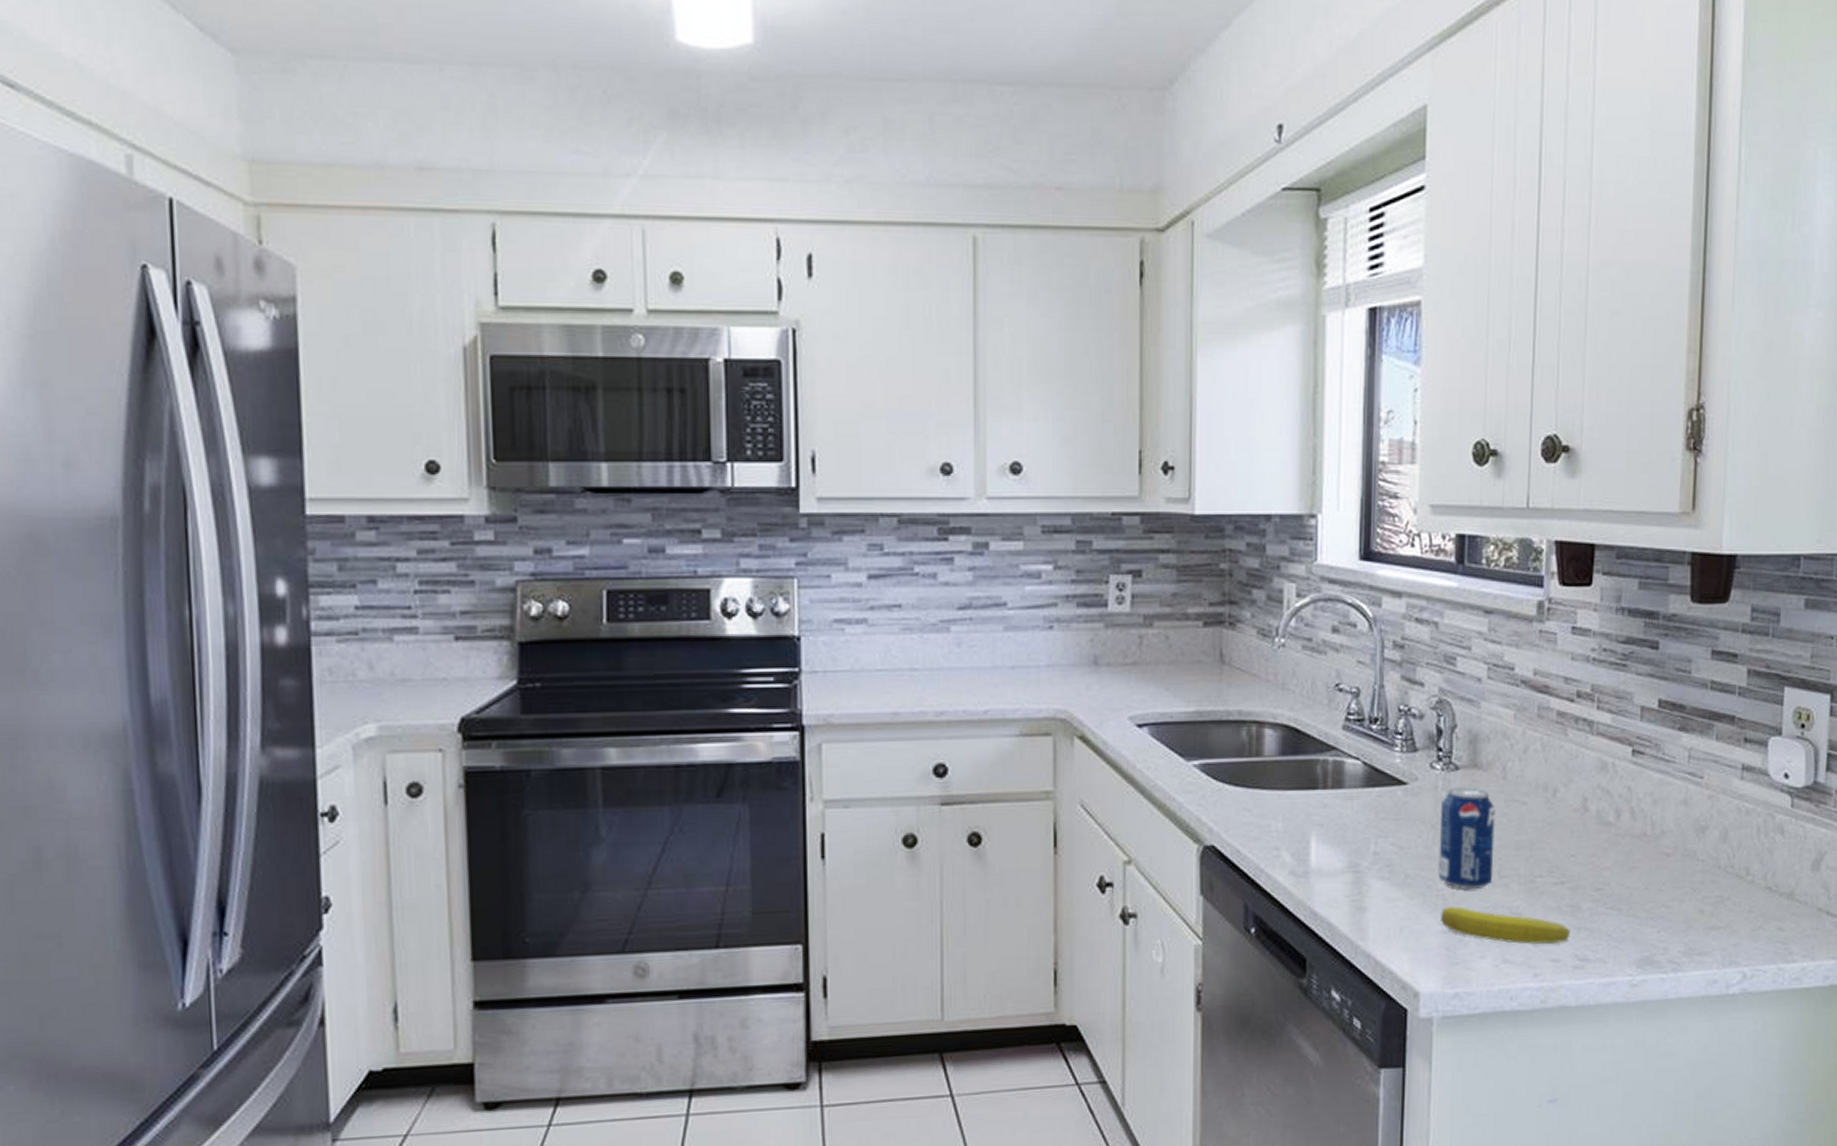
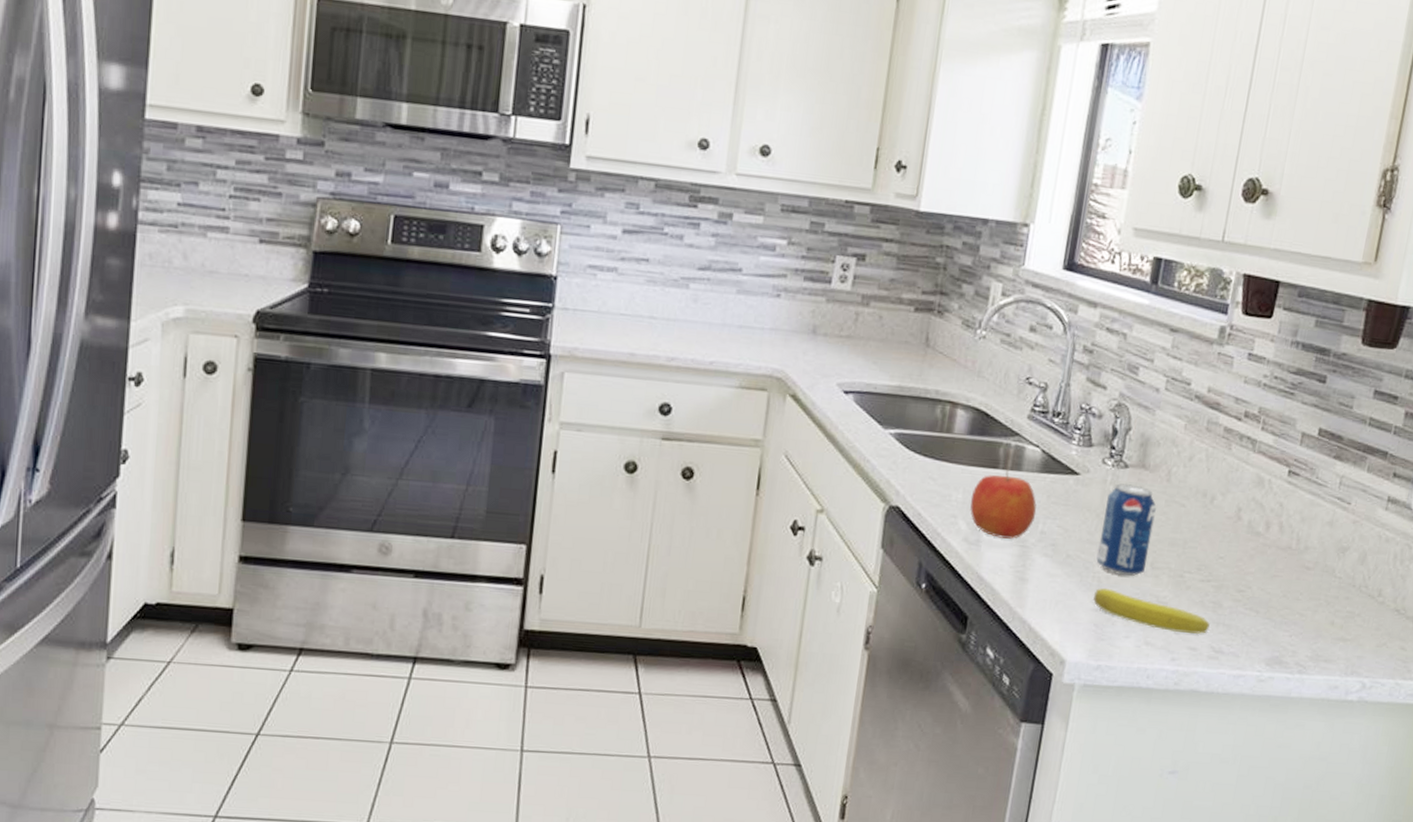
apple: none [1292,788,1366,866] -> present [970,469,1037,539]

